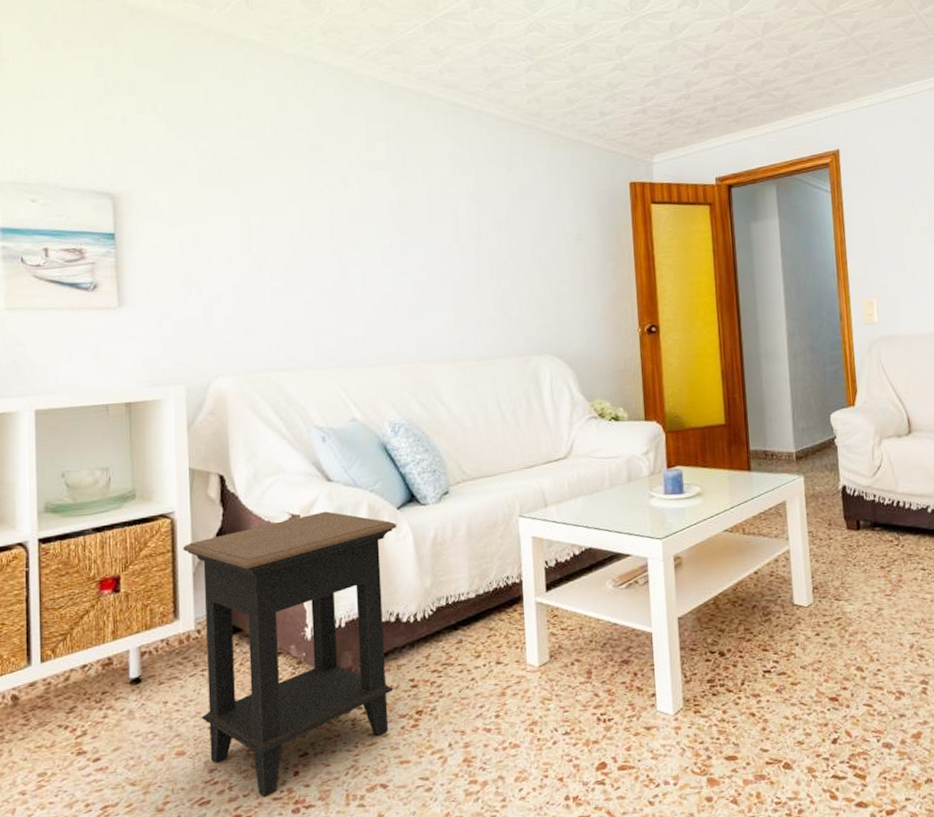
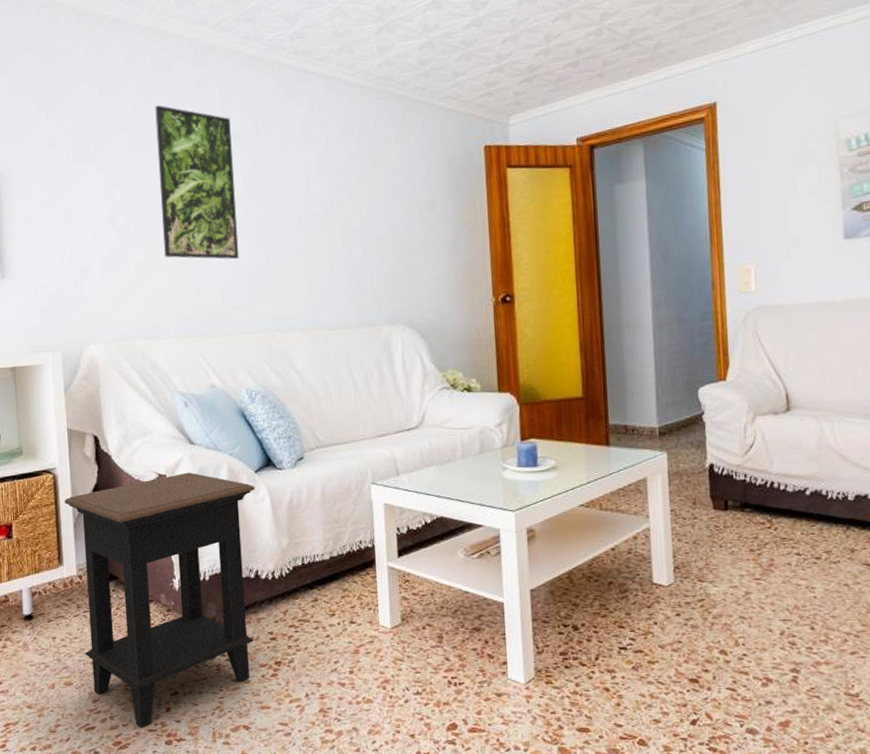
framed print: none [297,131,384,289] -> present [155,105,239,260]

